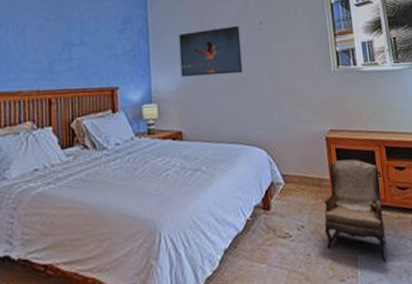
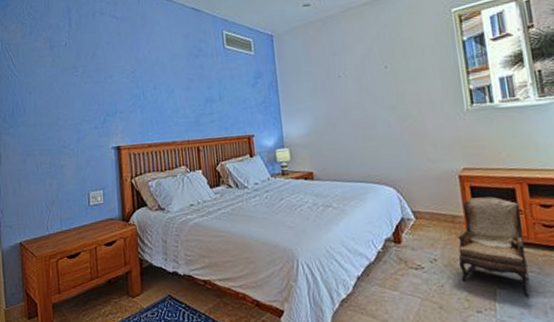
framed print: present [178,26,243,77] -> none [305,72,369,123]

